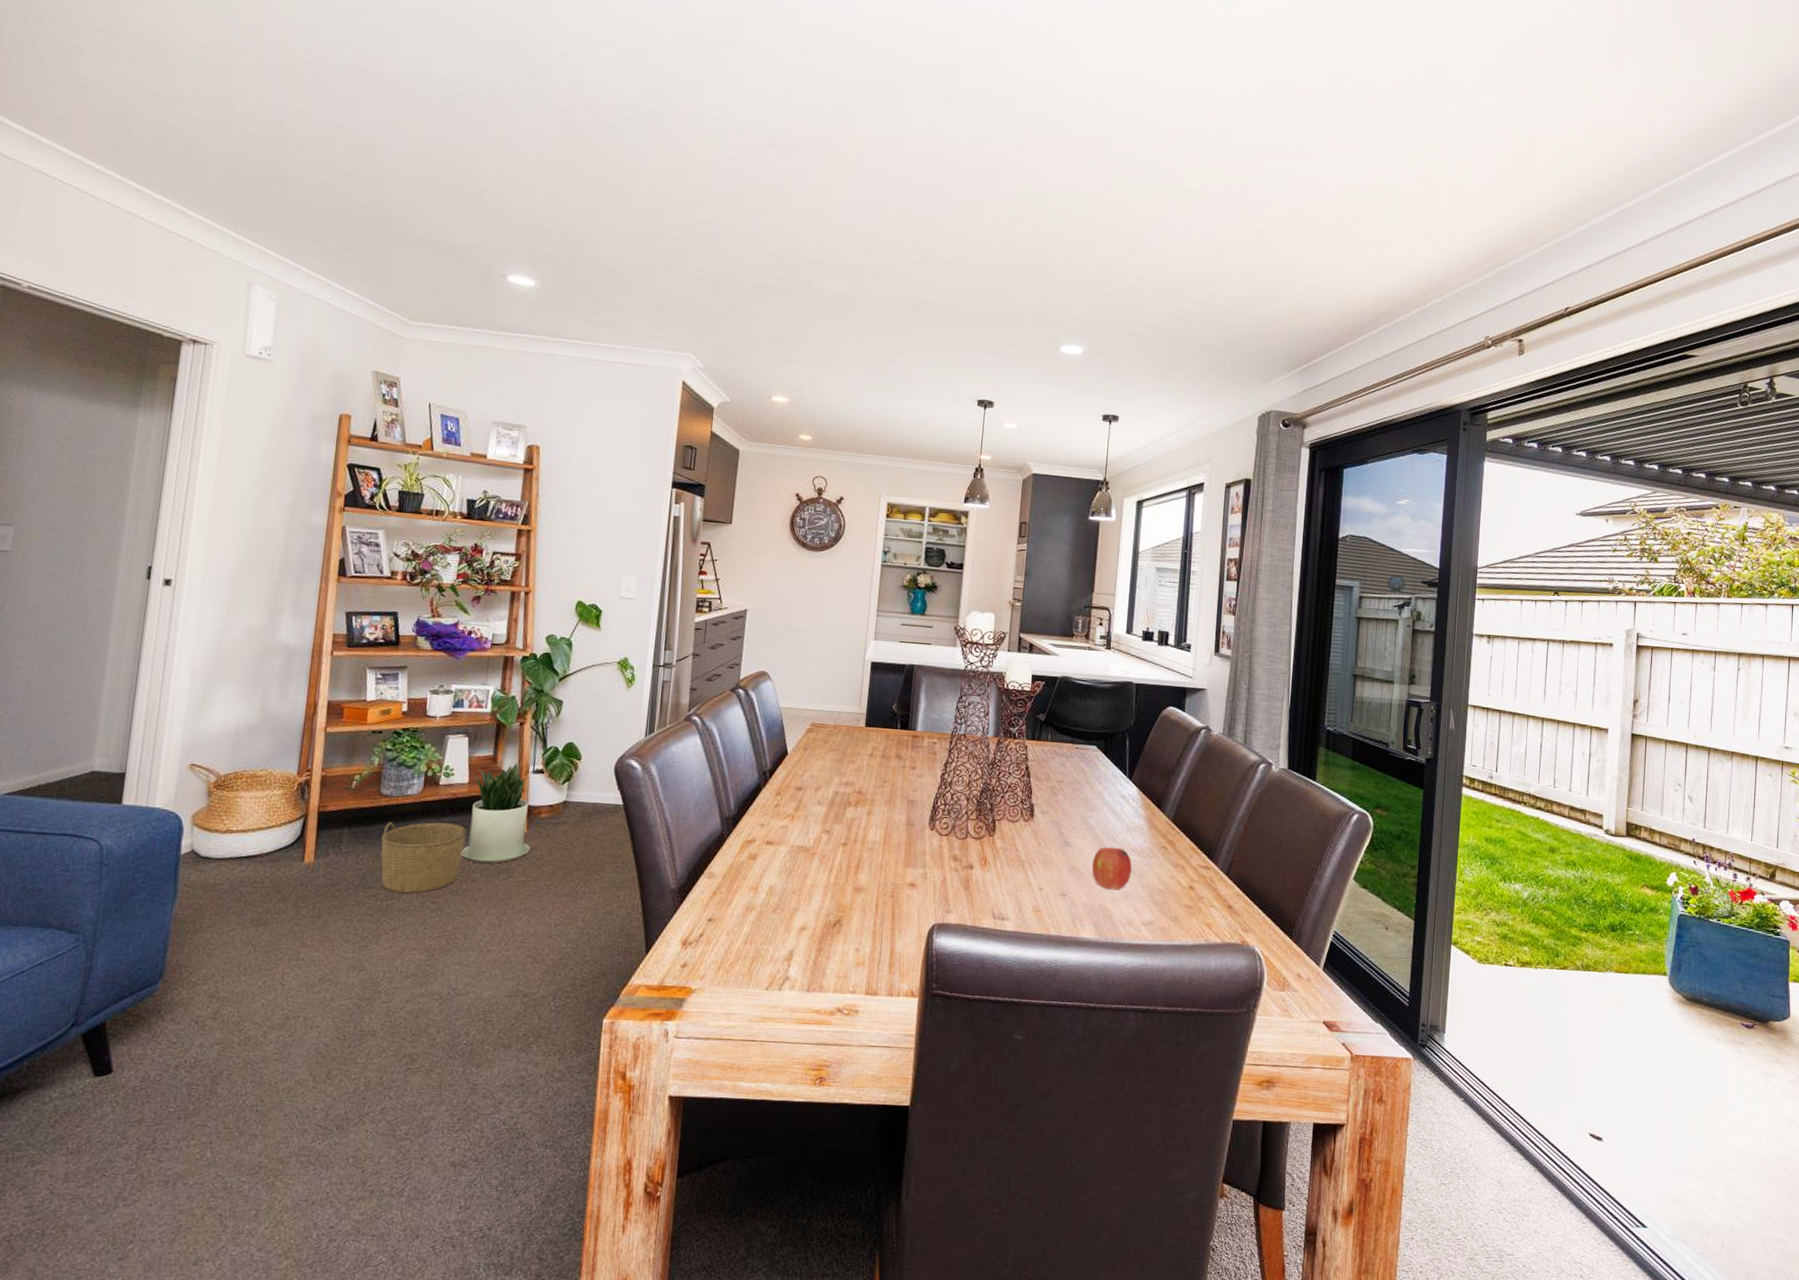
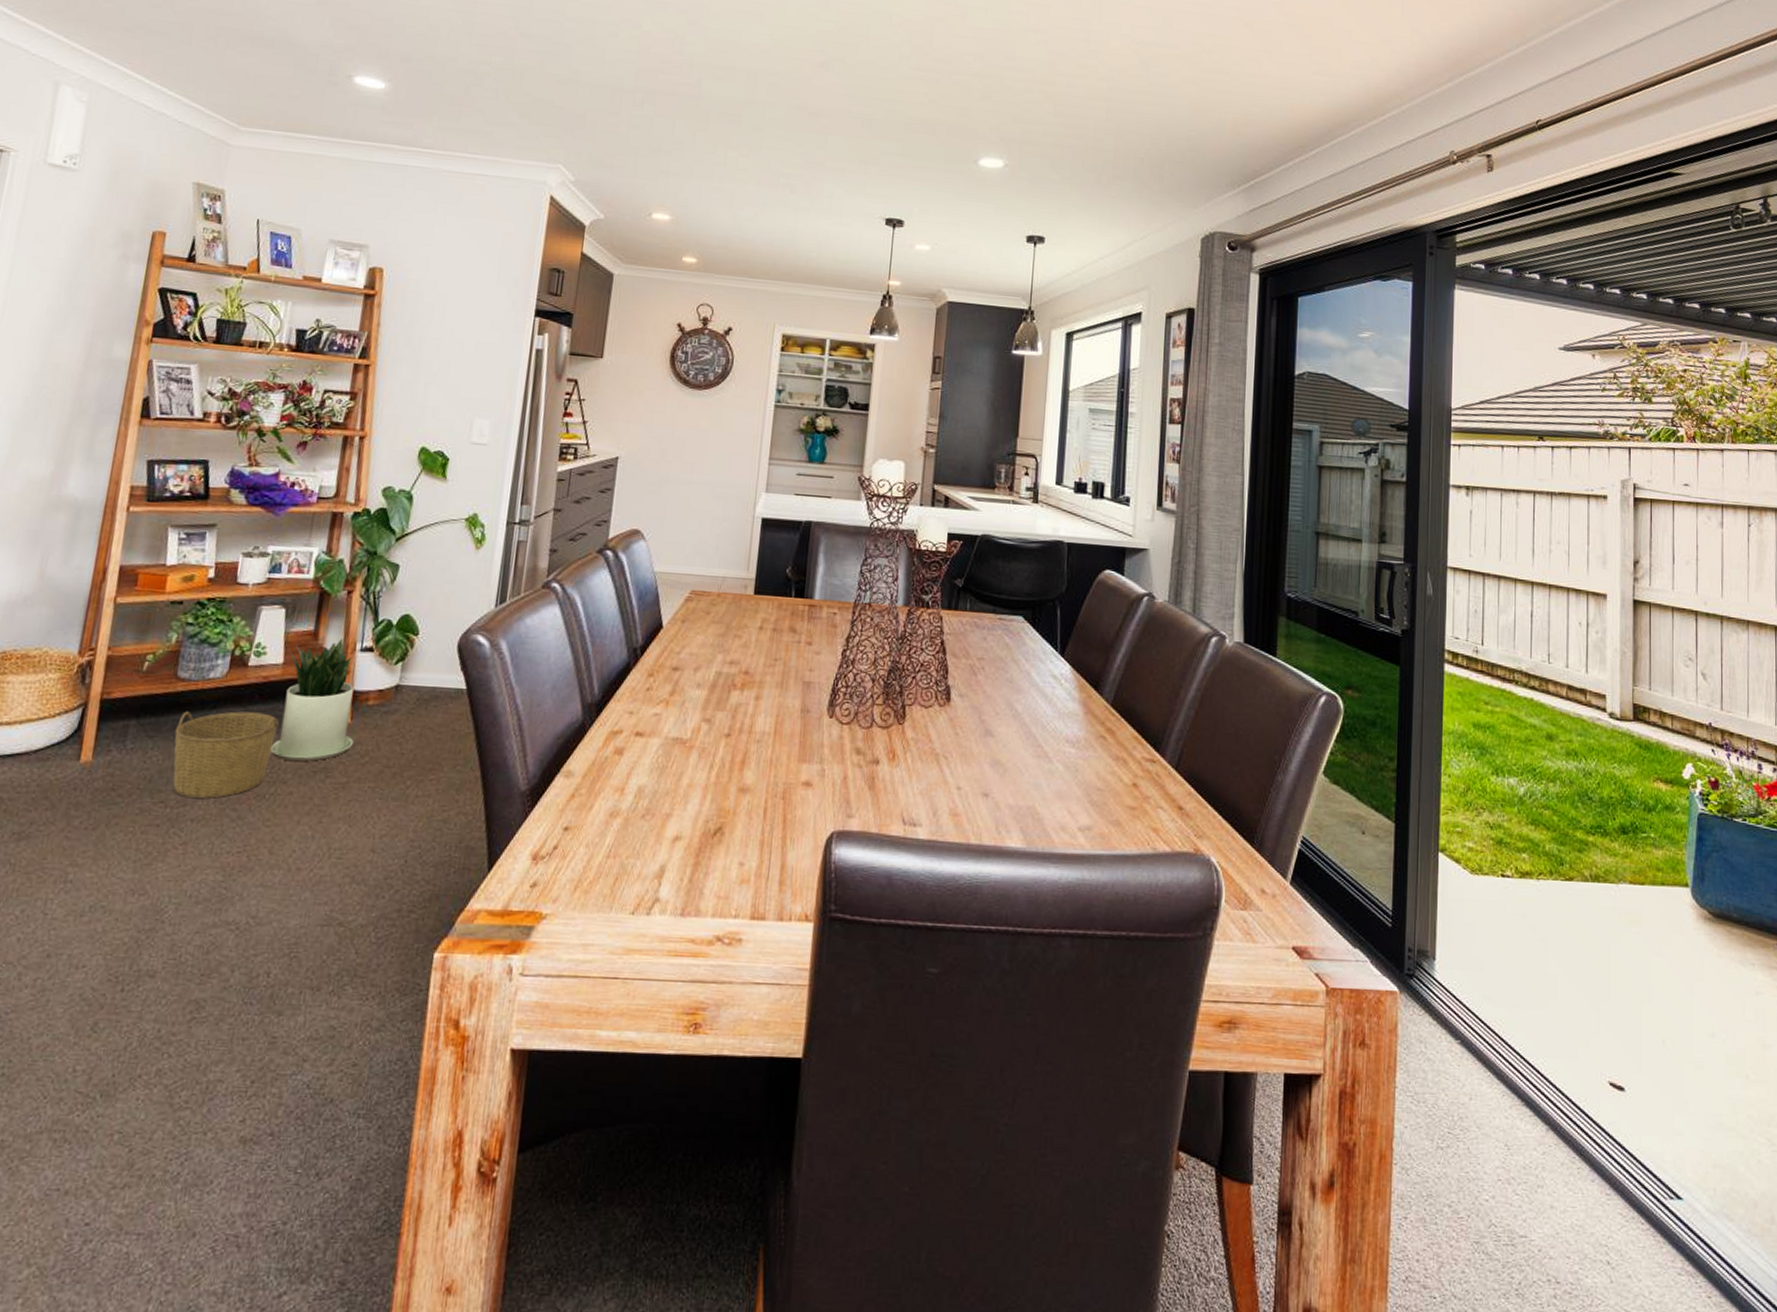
fruit: present [1092,847,1132,890] -> none [1018,736,1066,789]

